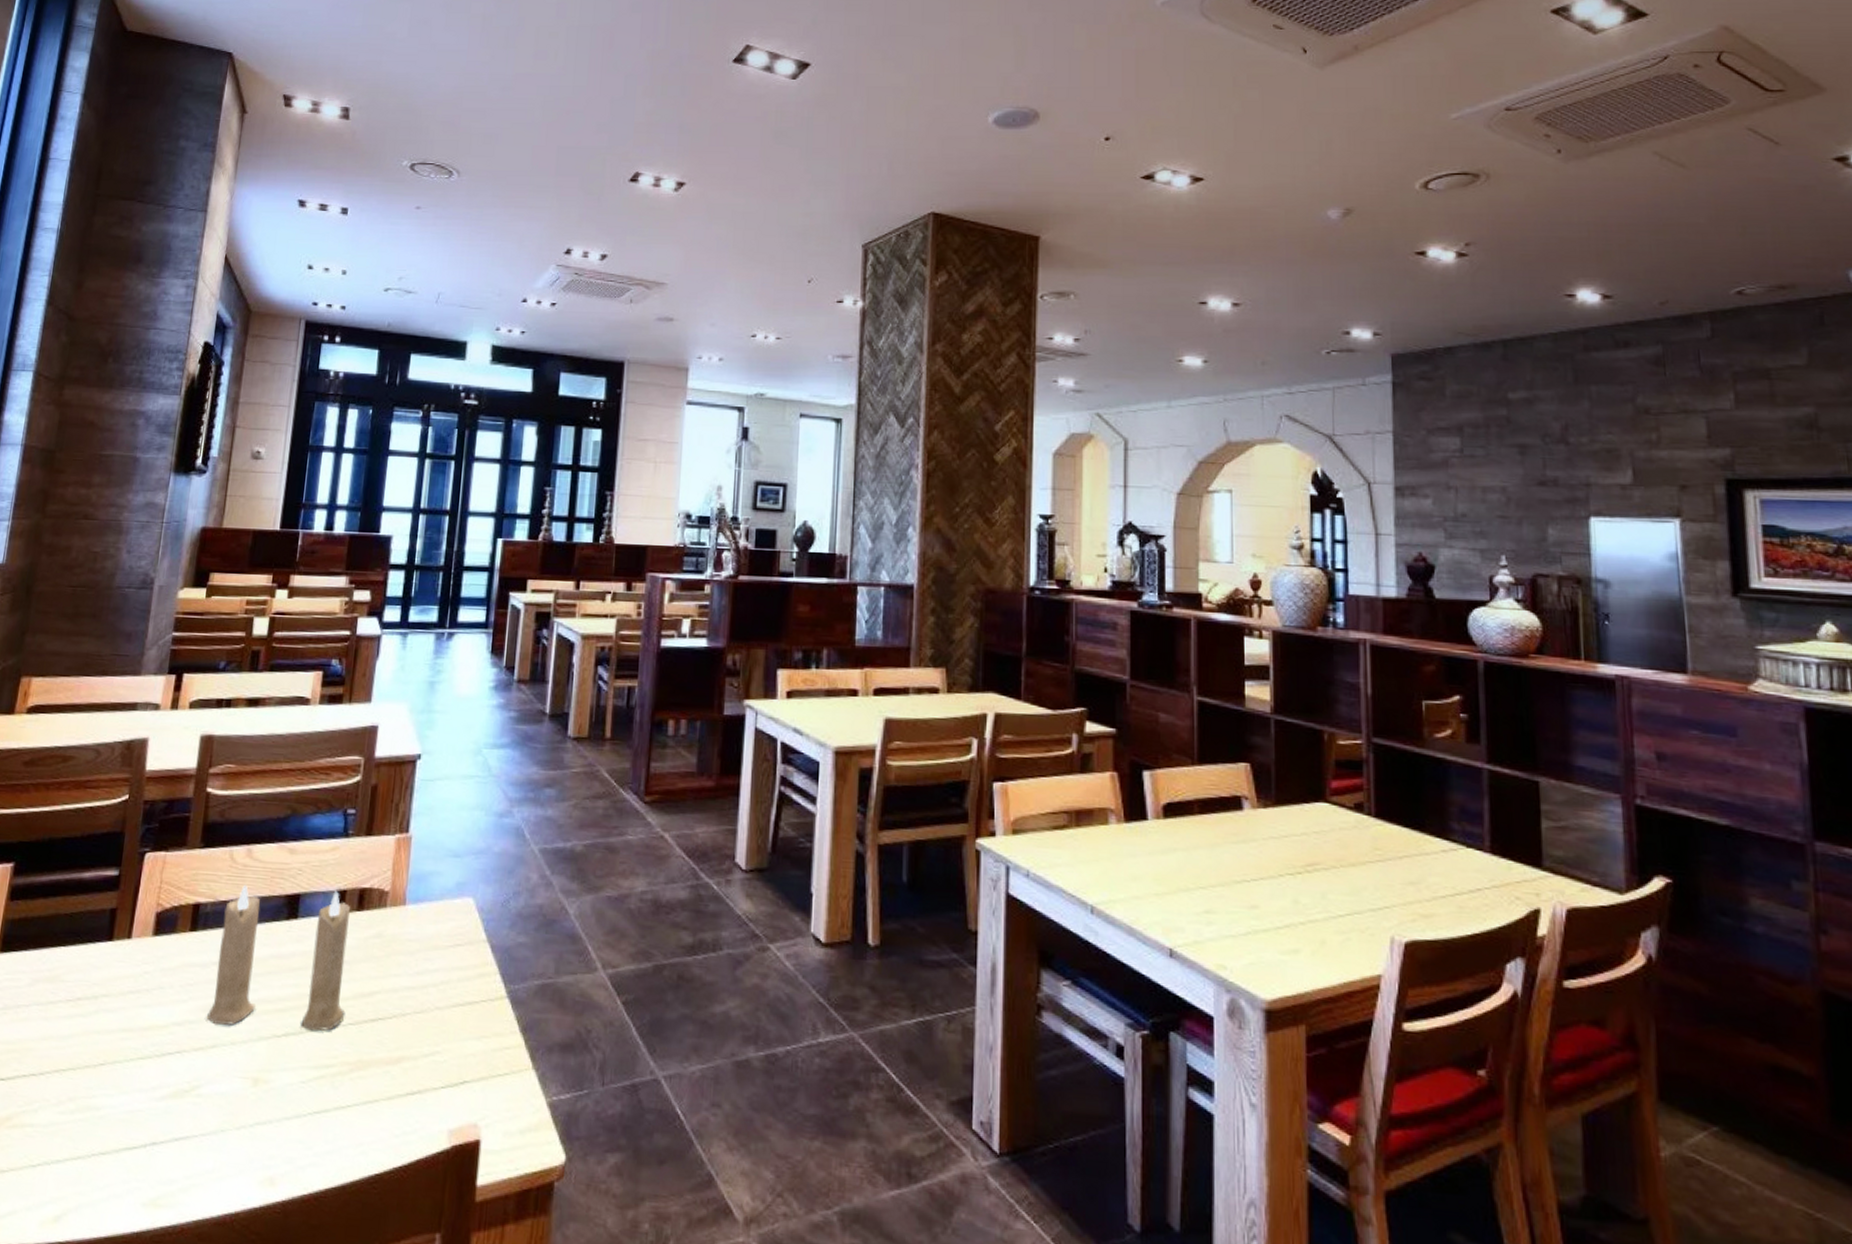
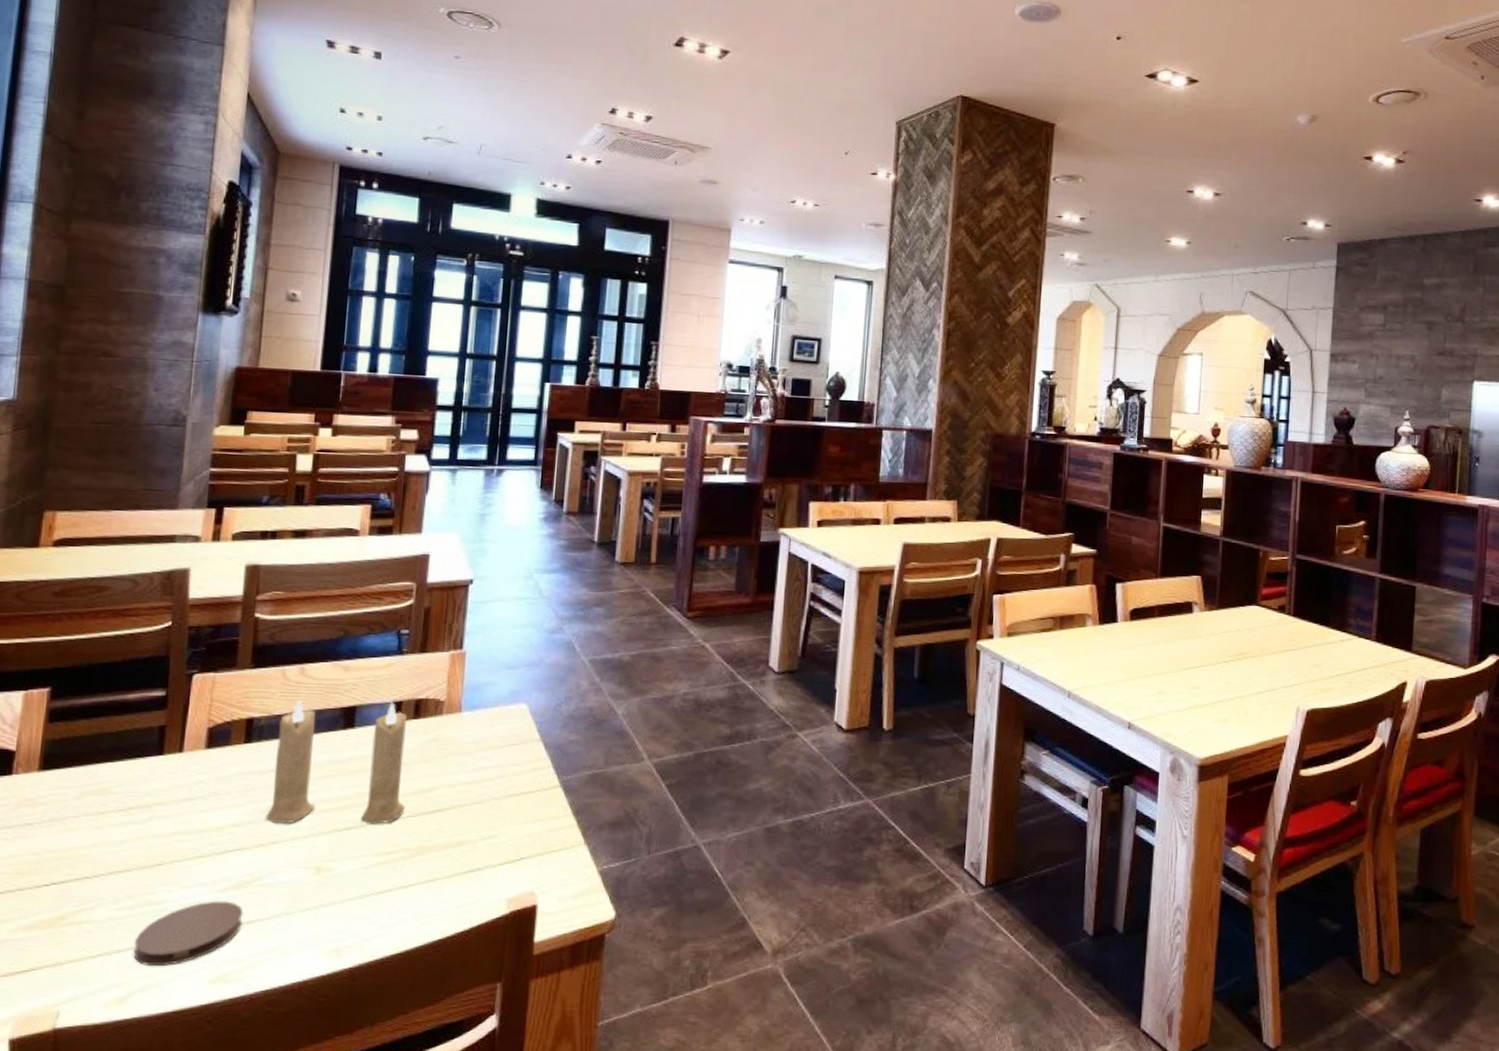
coaster: none [71,1109,180,1183] -> present [133,901,243,967]

